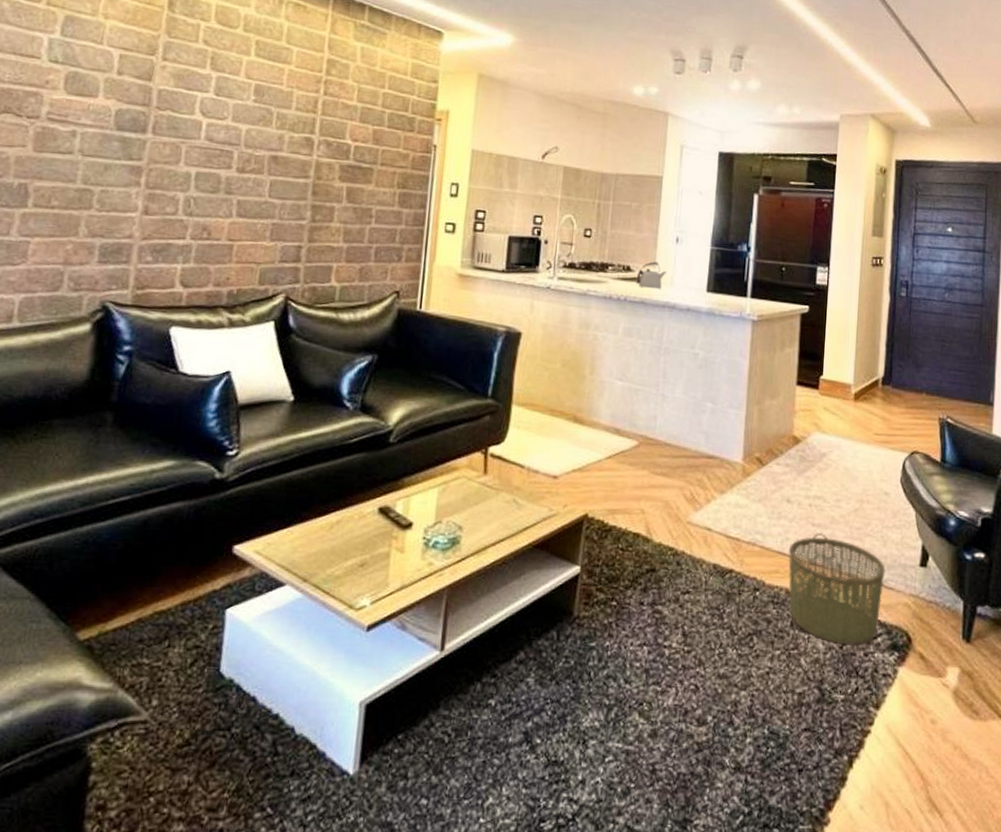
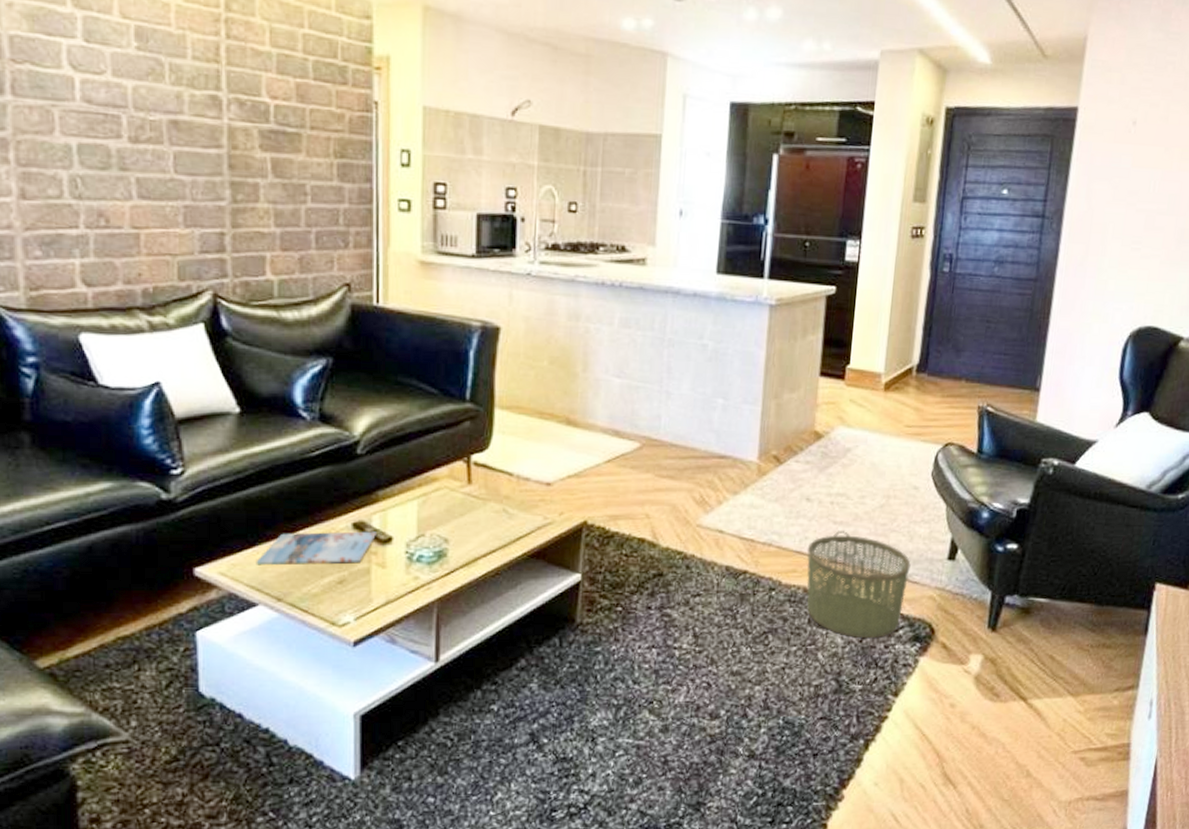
magazine: none [288,515,399,547] -> present [256,531,376,566]
kettle: present [636,261,666,290] -> none [632,239,668,273]

